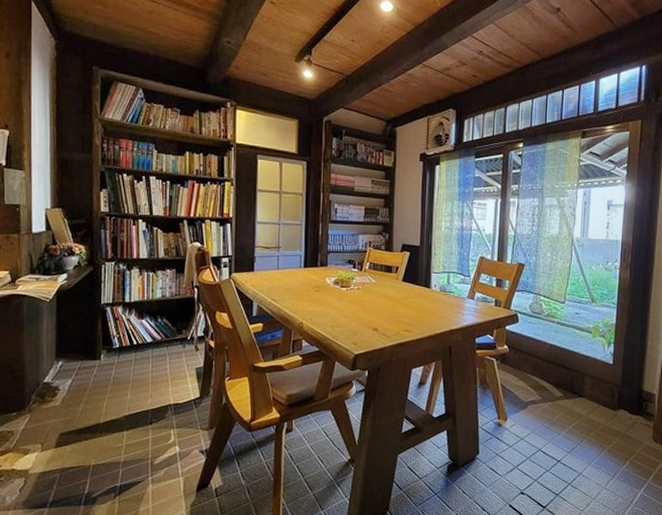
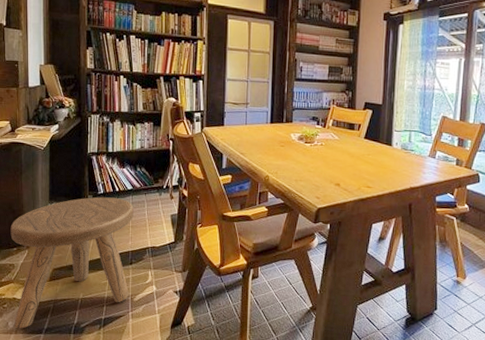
stool: none [9,351,154,503] -> present [10,197,134,329]

